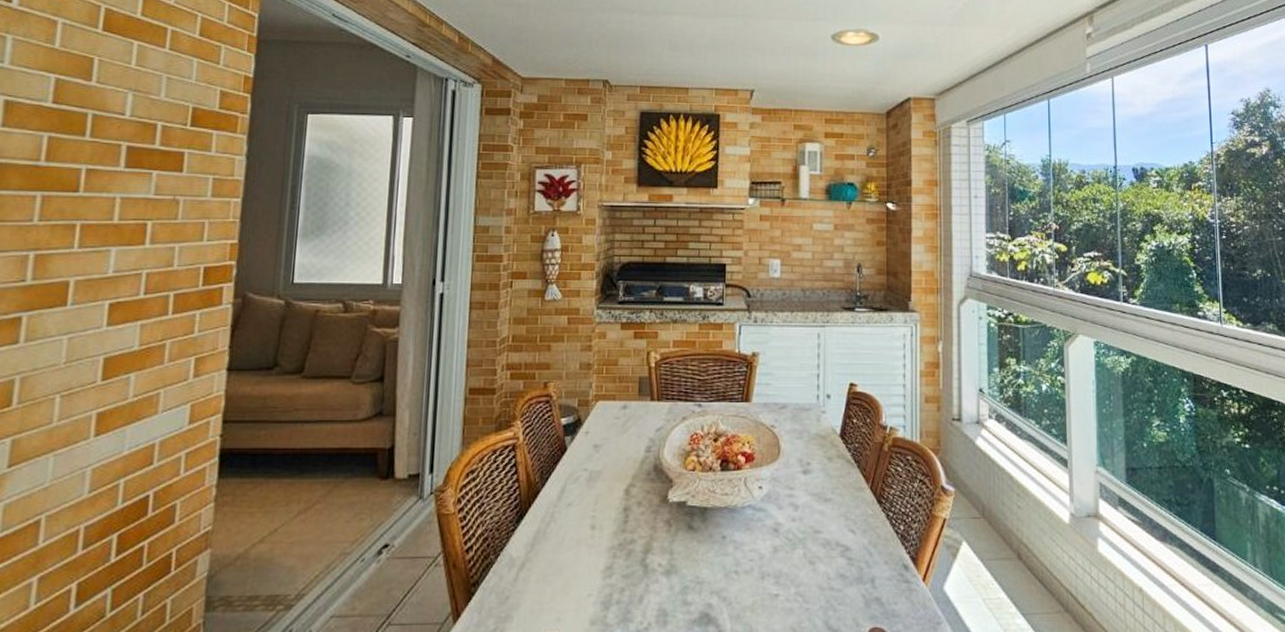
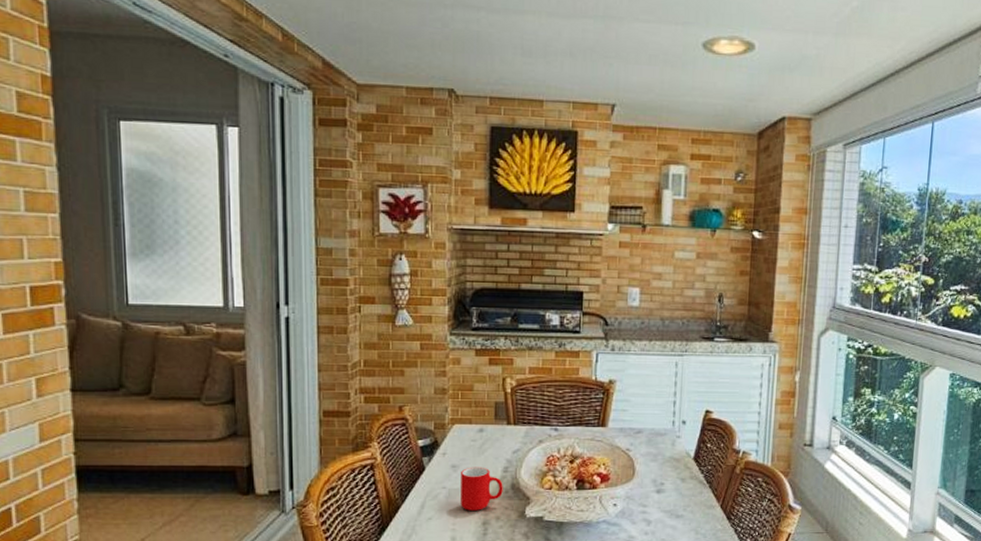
cup: none [602,446,646,495] -> present [461,467,503,511]

